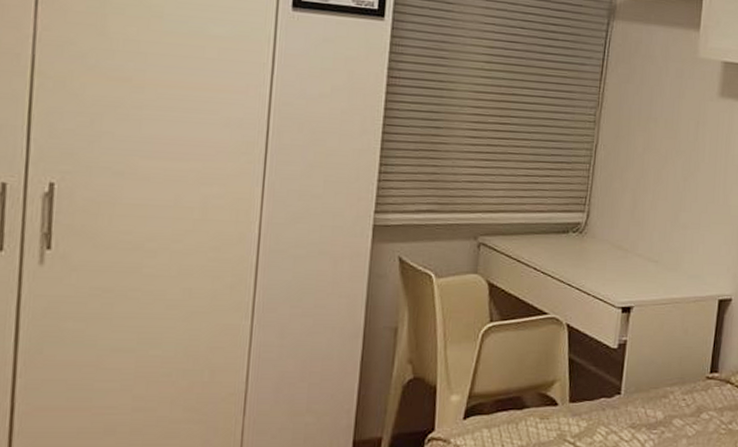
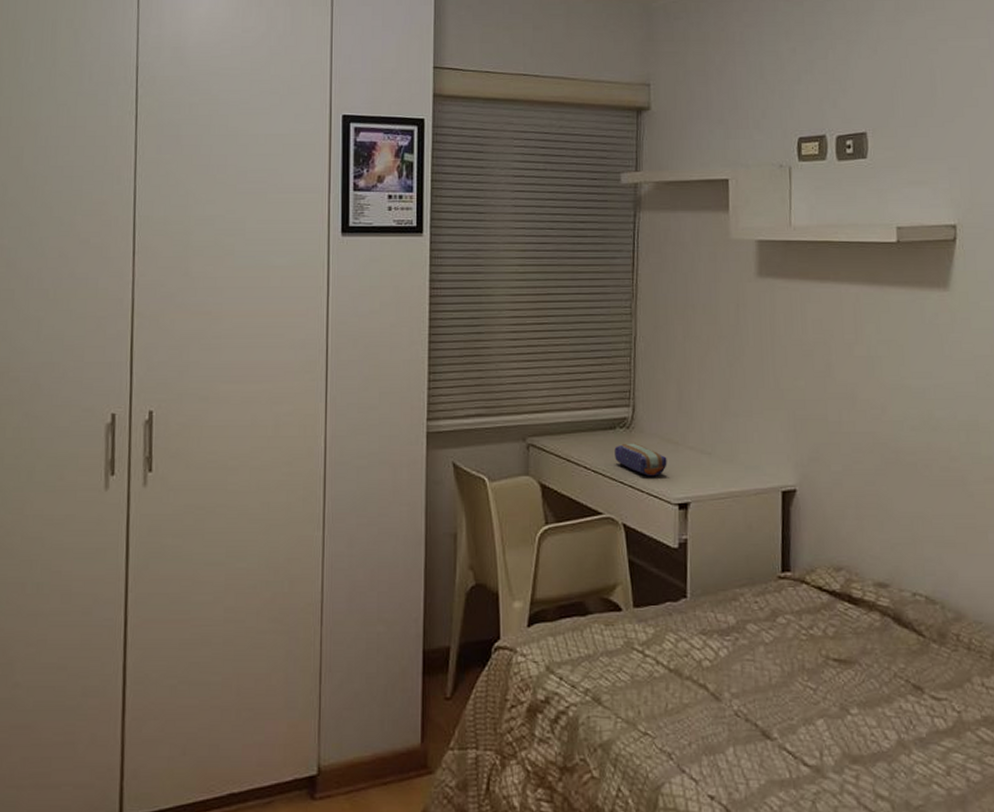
pencil case: none [565,247,616,281] -> present [614,443,667,477]

